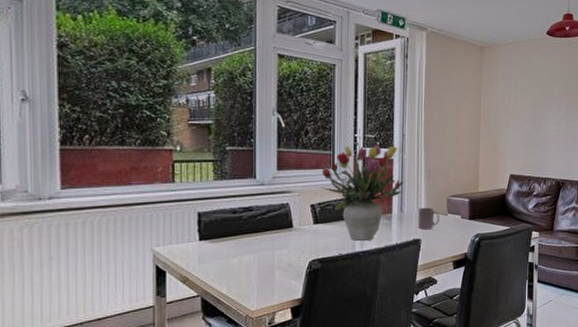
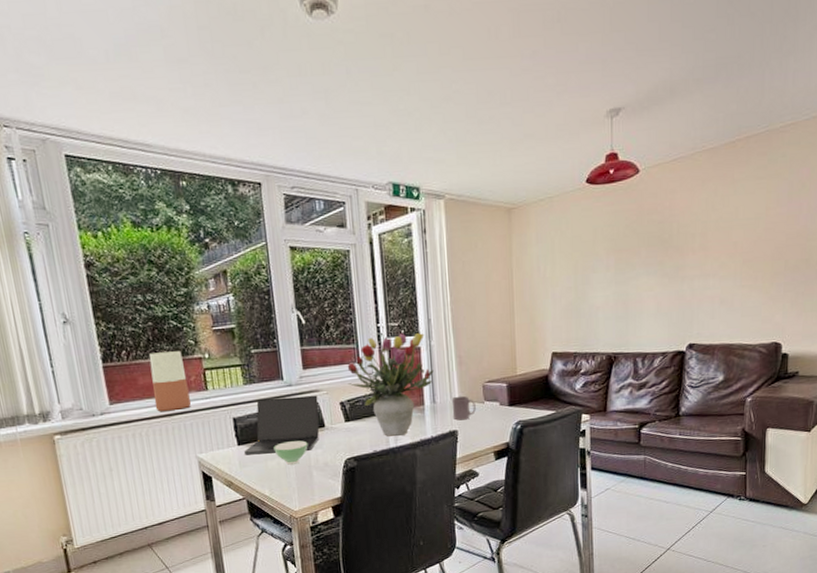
vase: none [113,140,154,201] -> present [149,351,191,412]
laptop: none [204,196,289,251] -> present [243,395,319,455]
bowl: none [237,240,274,263] -> present [274,440,308,465]

